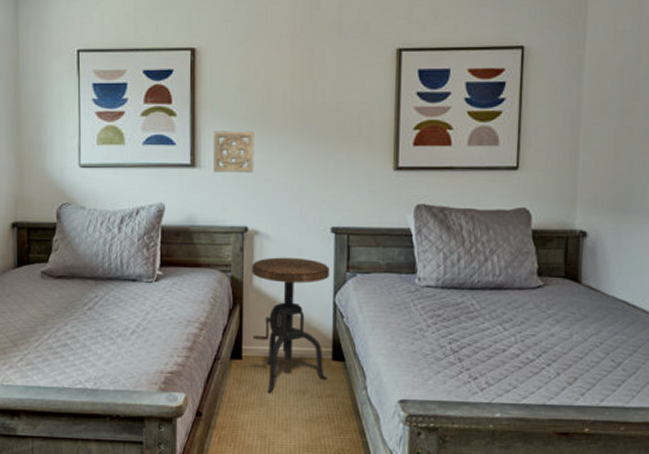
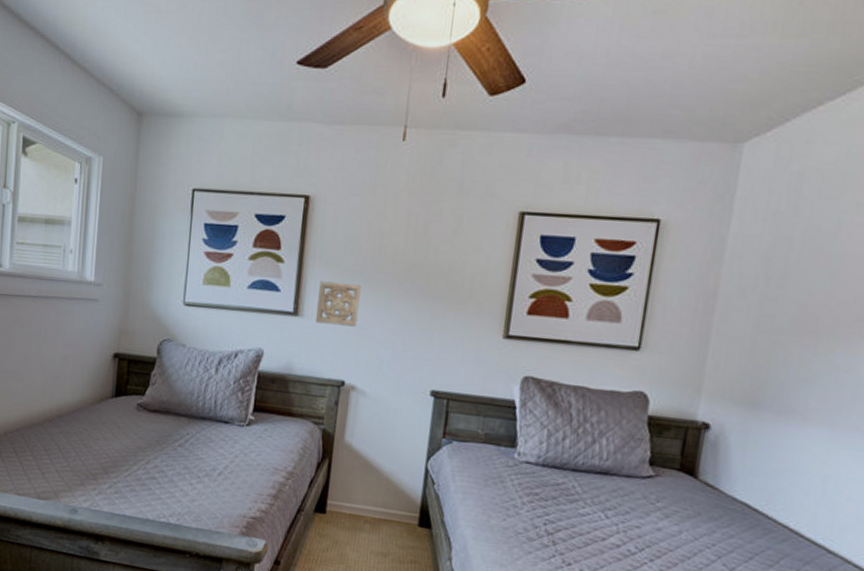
side table: present [252,257,329,392] -> none [338,414,425,550]

